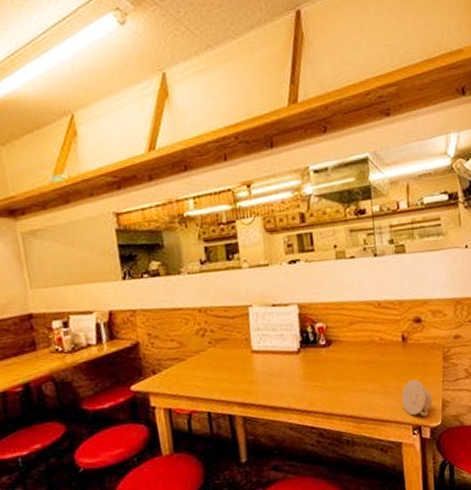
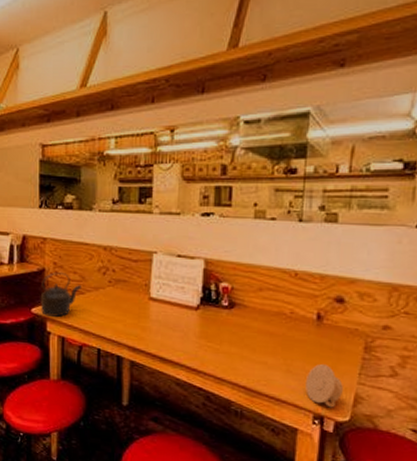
kettle: none [137,342,181,391] -> present [40,272,81,317]

